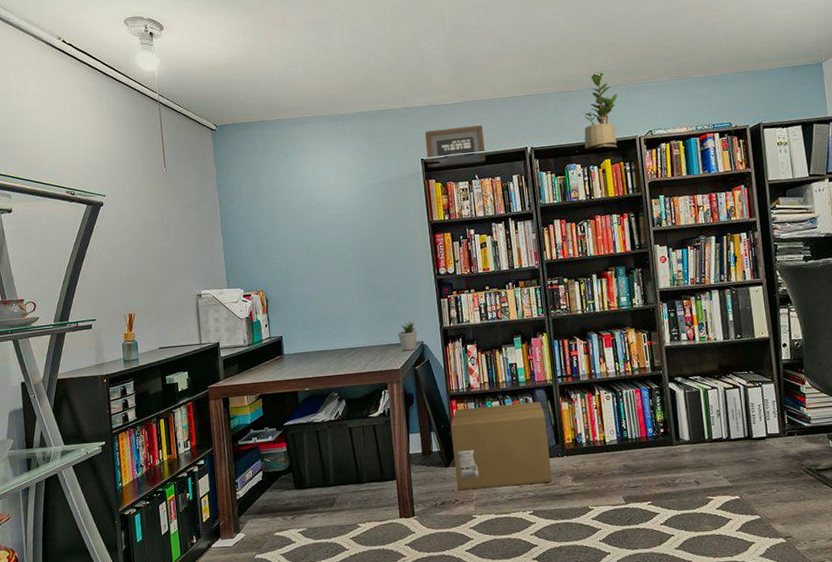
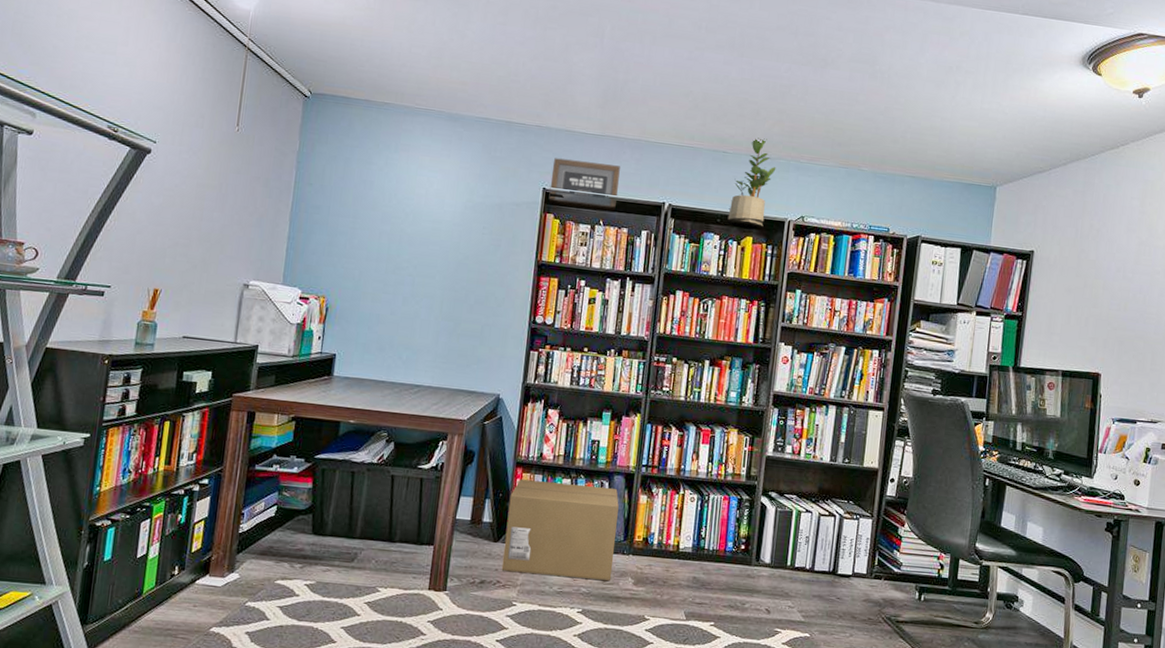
potted plant: present [398,321,417,351] -> none [472,368,496,402]

